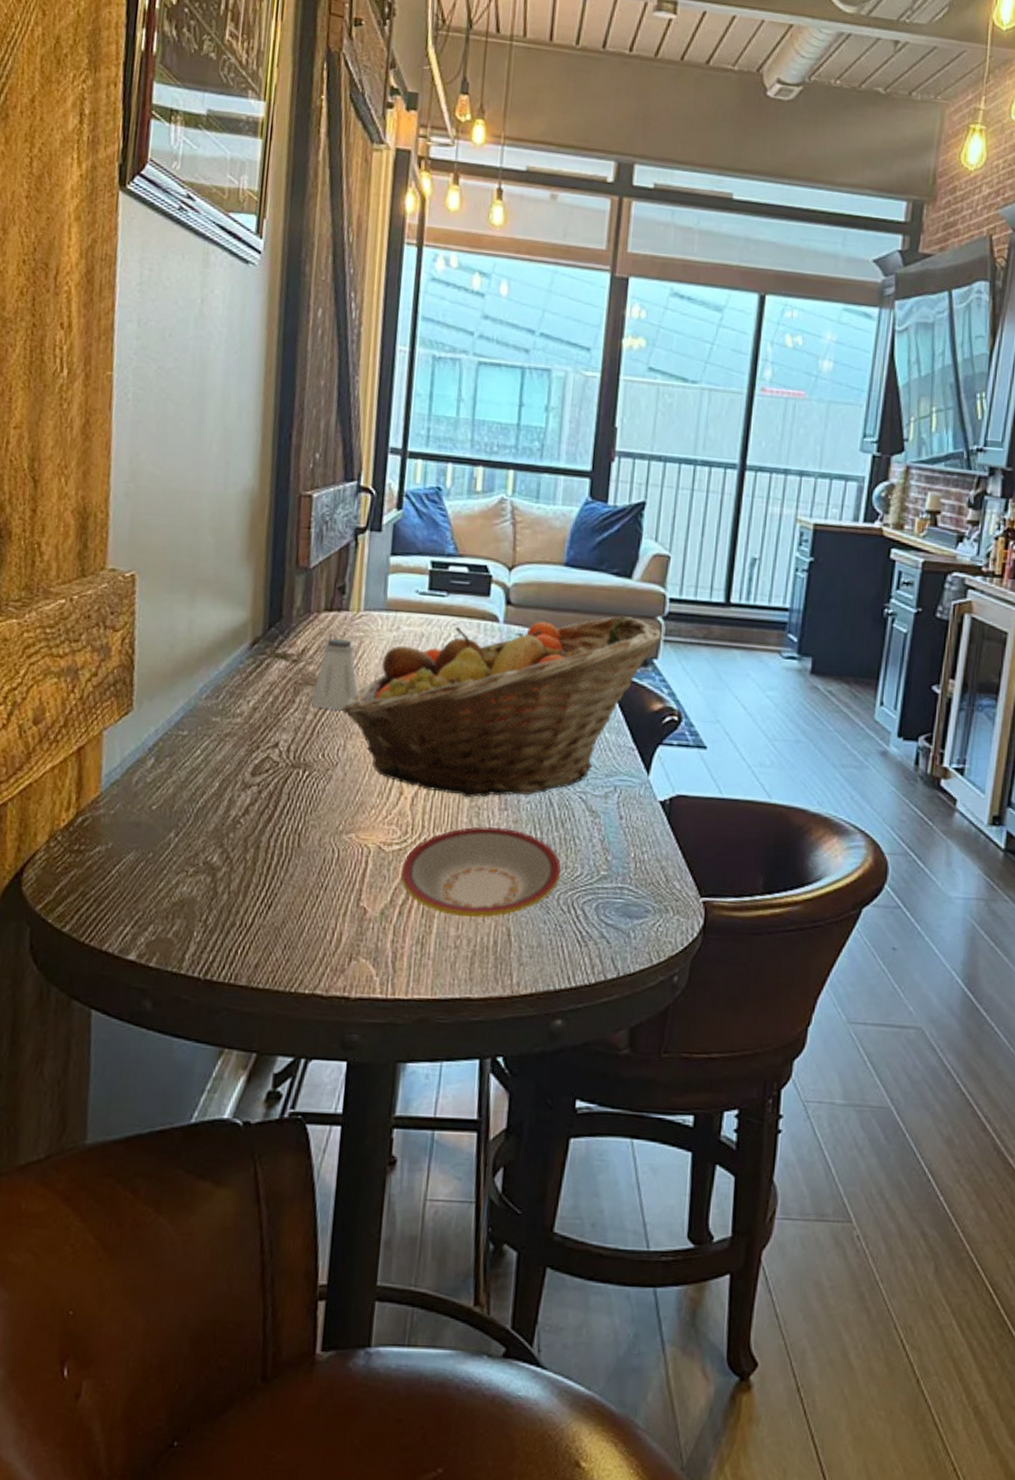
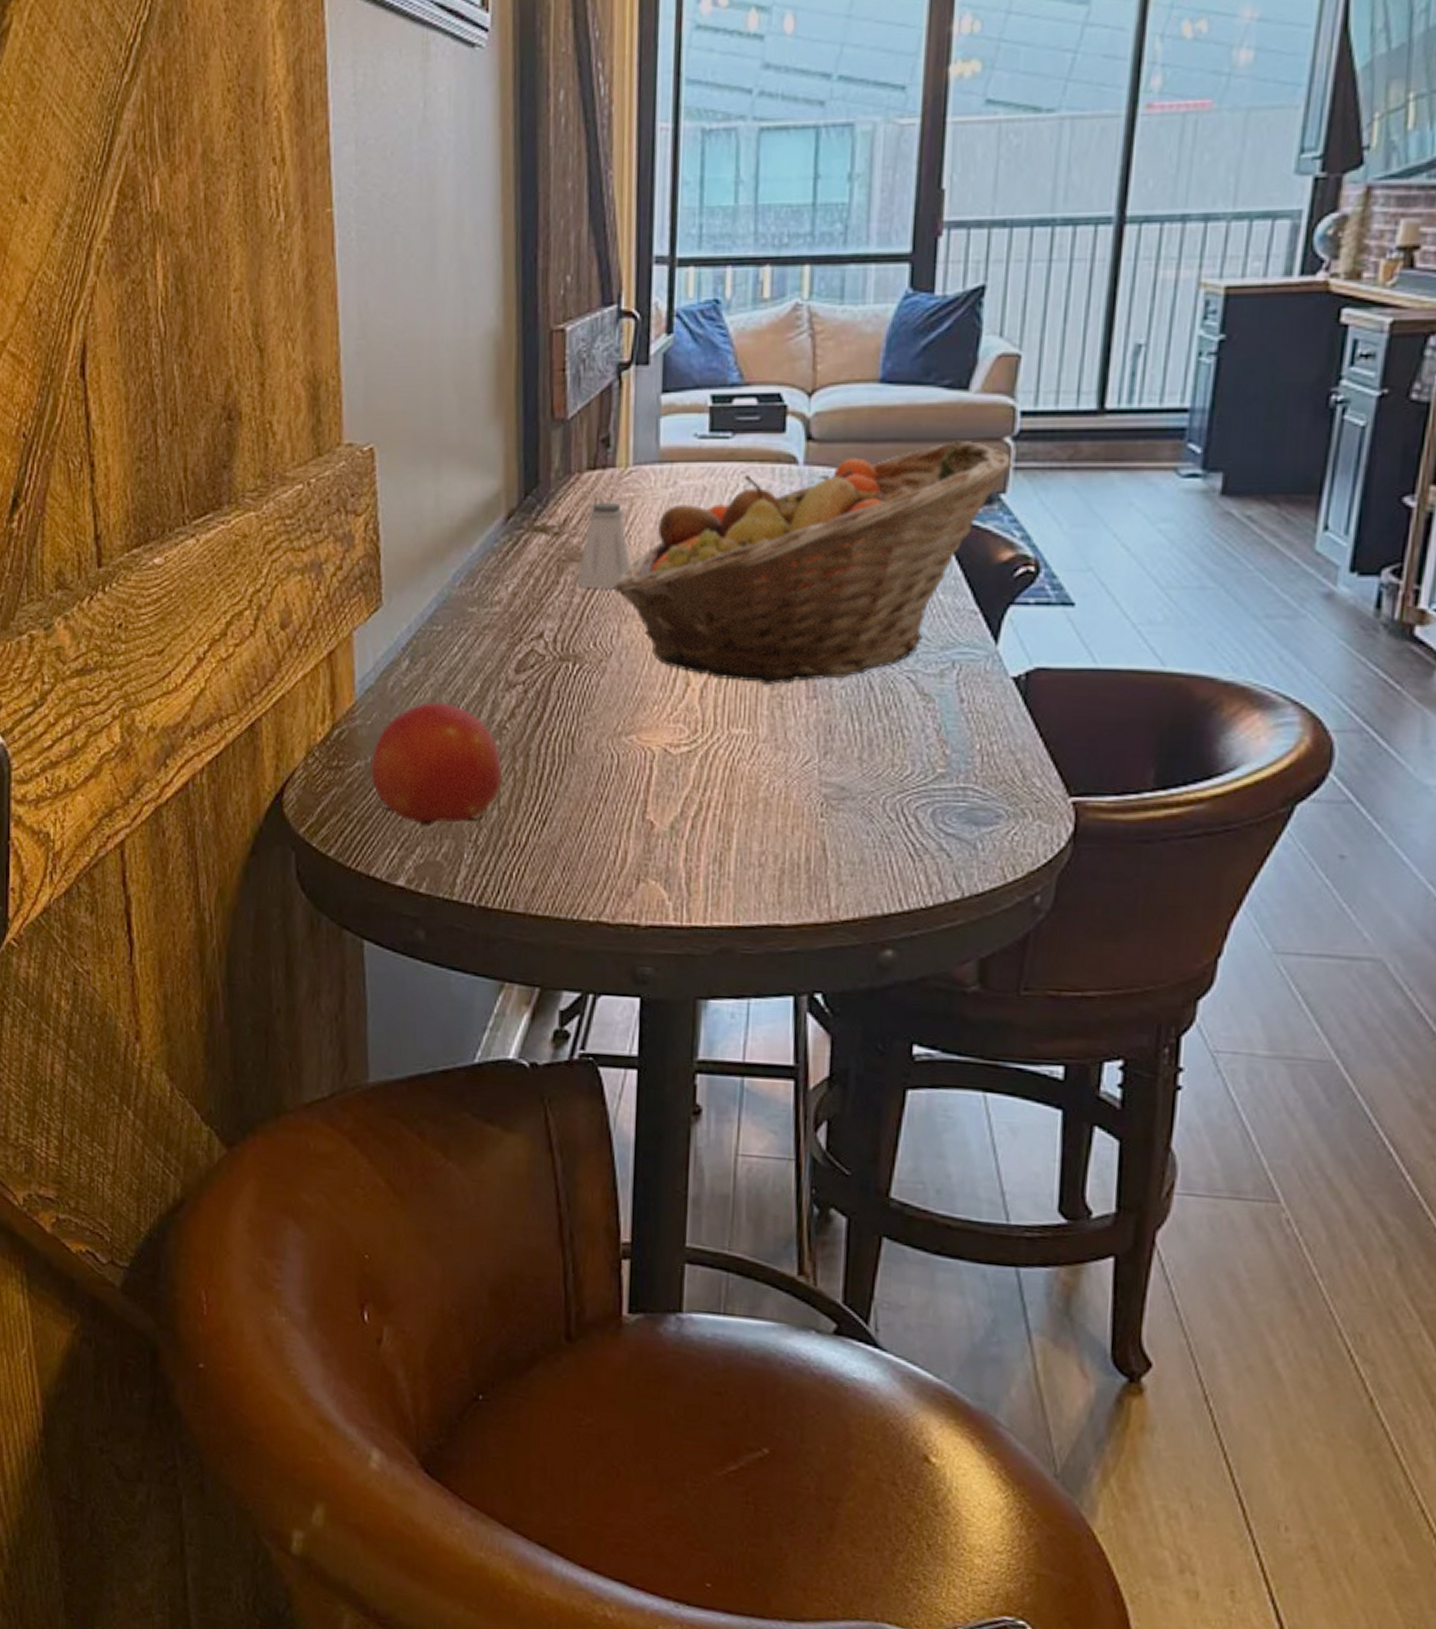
fruit: none [110,796,234,907] -> present [370,702,502,827]
plate: present [401,826,561,918] -> none [692,719,886,830]

